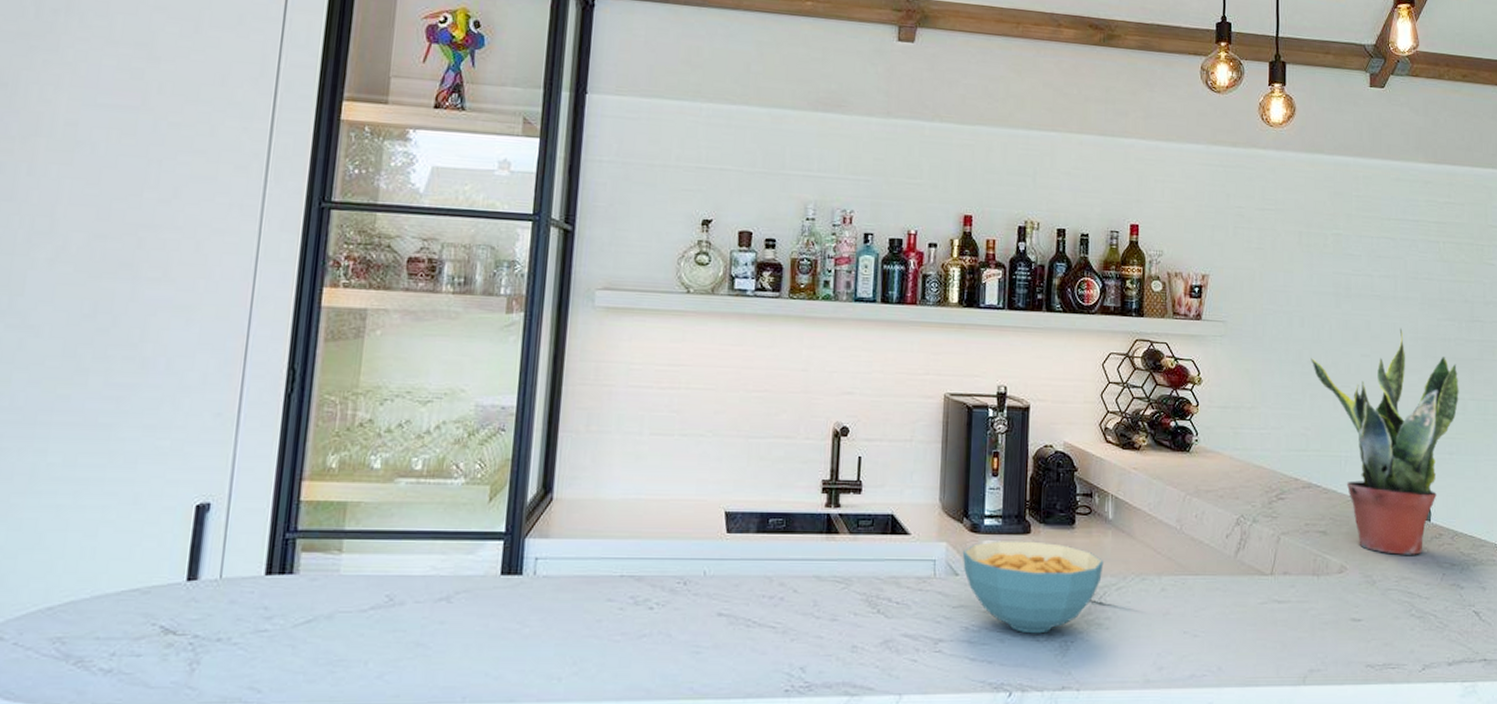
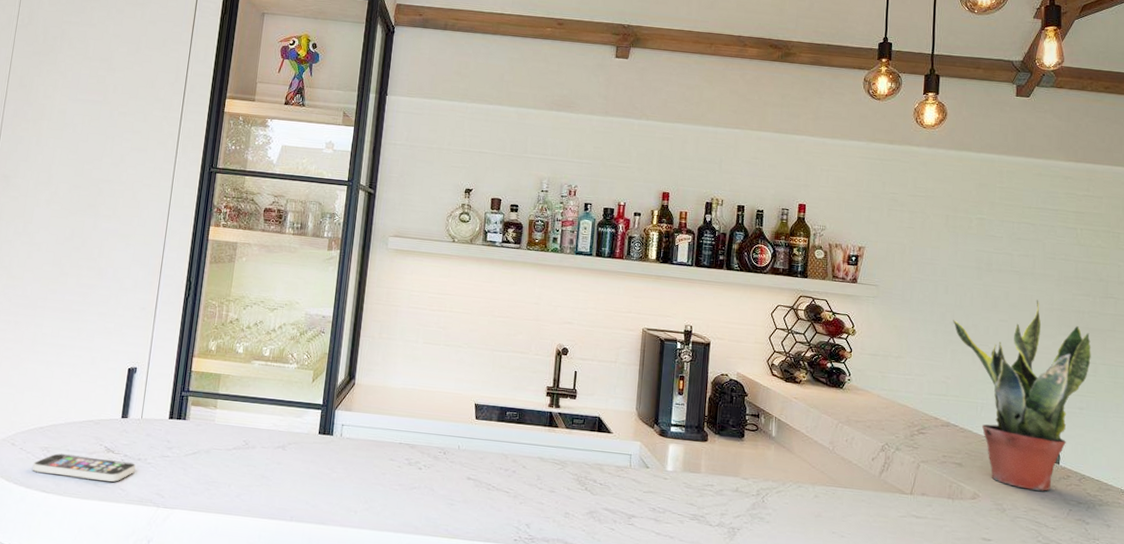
smartphone: none [35,645,213,678] -> present [32,453,136,482]
cereal bowl: present [962,541,1104,634] -> none [652,444,767,520]

